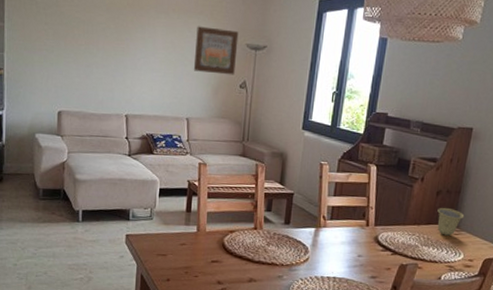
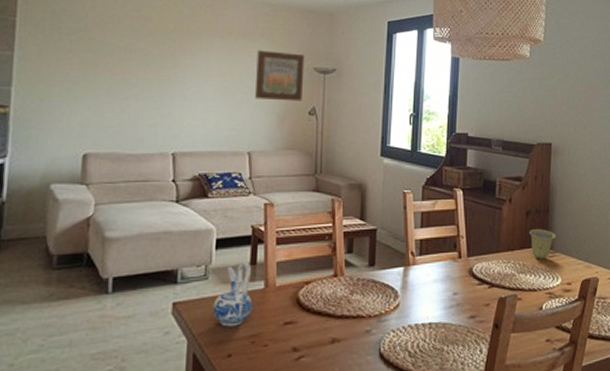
ceramic pitcher: none [156,208,187,259] -> present [213,261,252,327]

